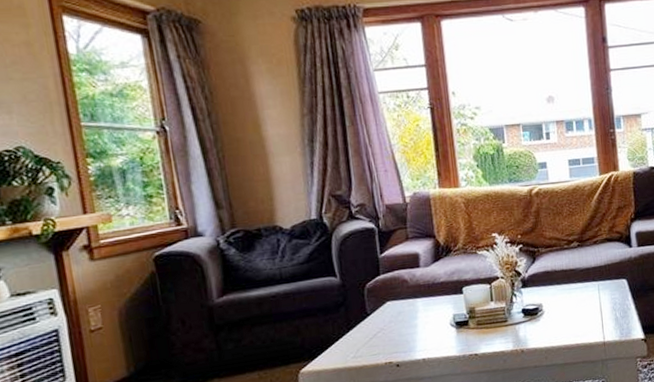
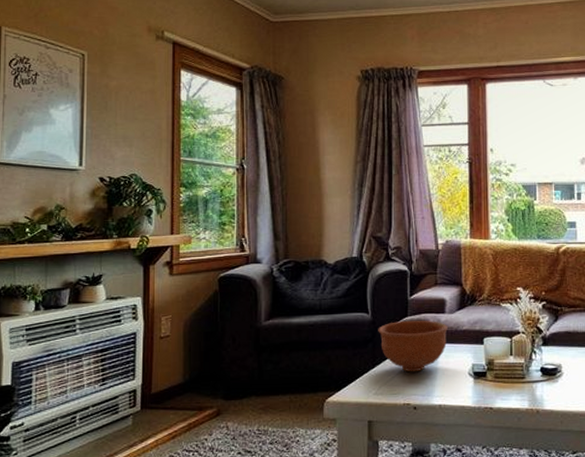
bowl: none [349,276,425,331] -> present [378,320,448,372]

